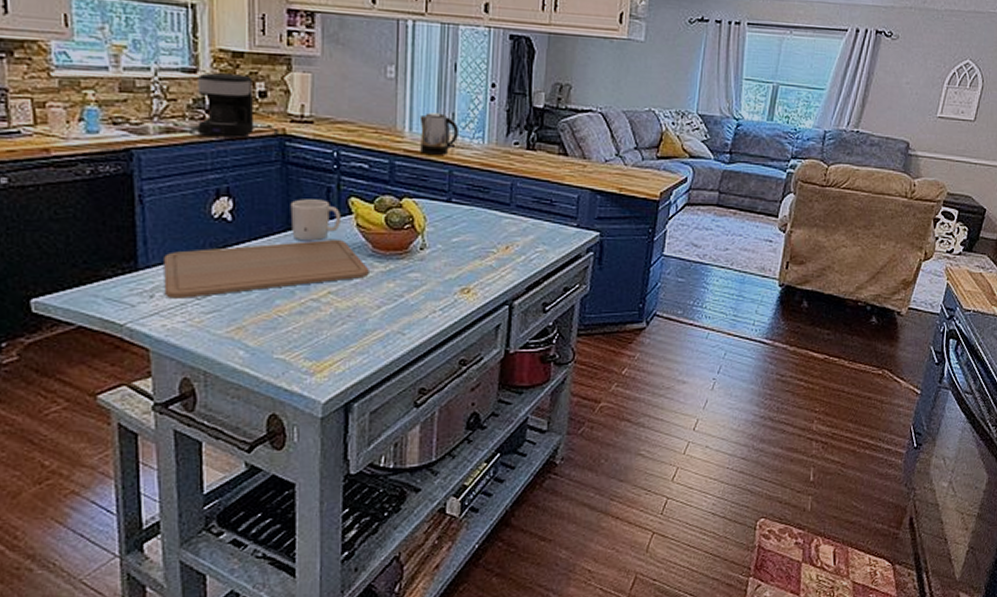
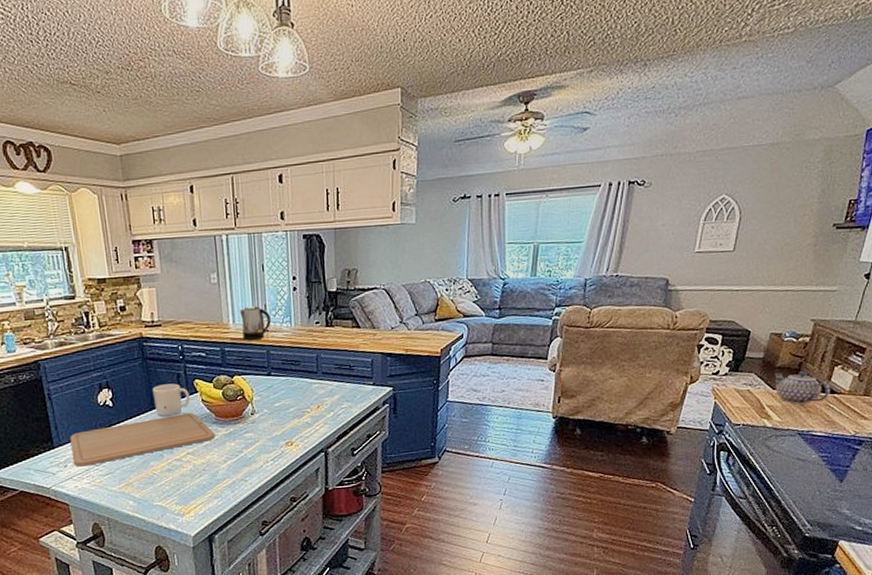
coffee maker: present [190,72,279,140] -> none [75,295,137,347]

